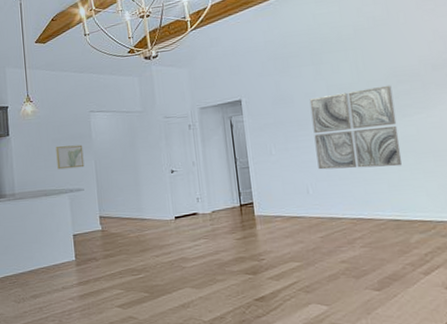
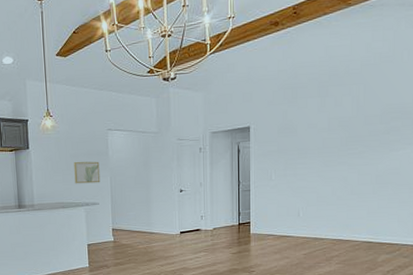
wall art: present [309,85,402,170] -> none [310,121,385,196]

